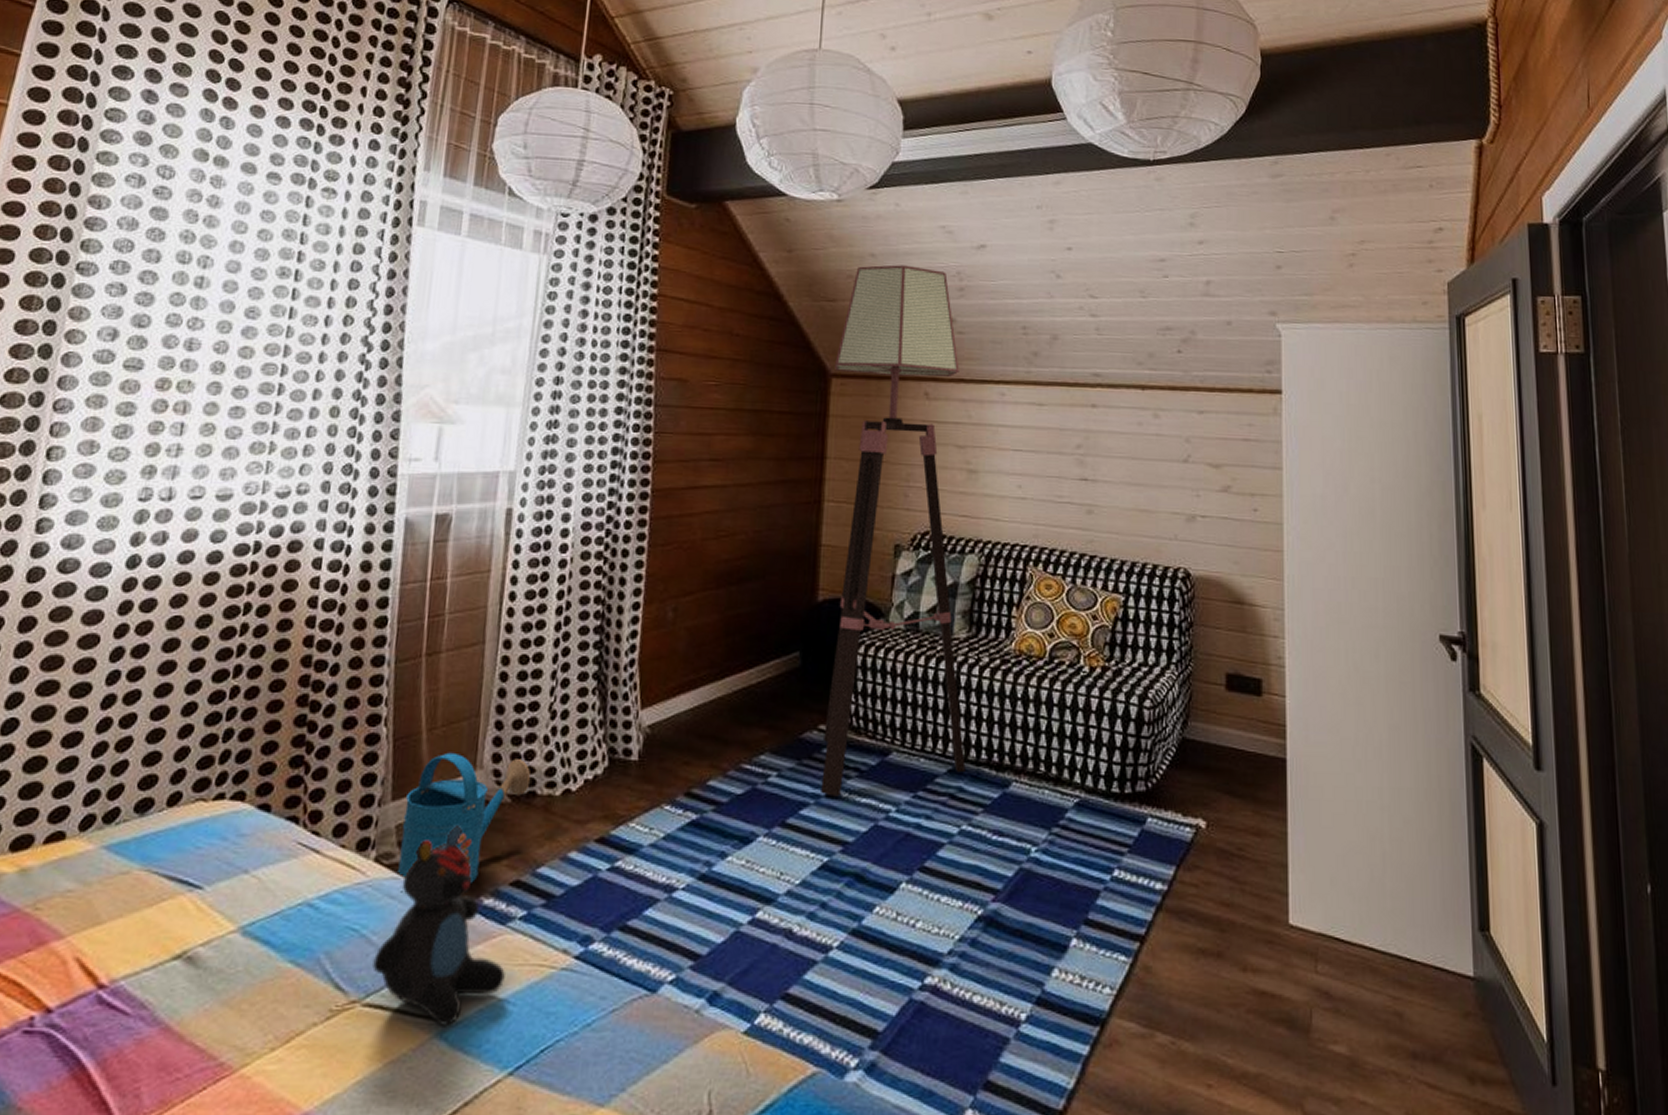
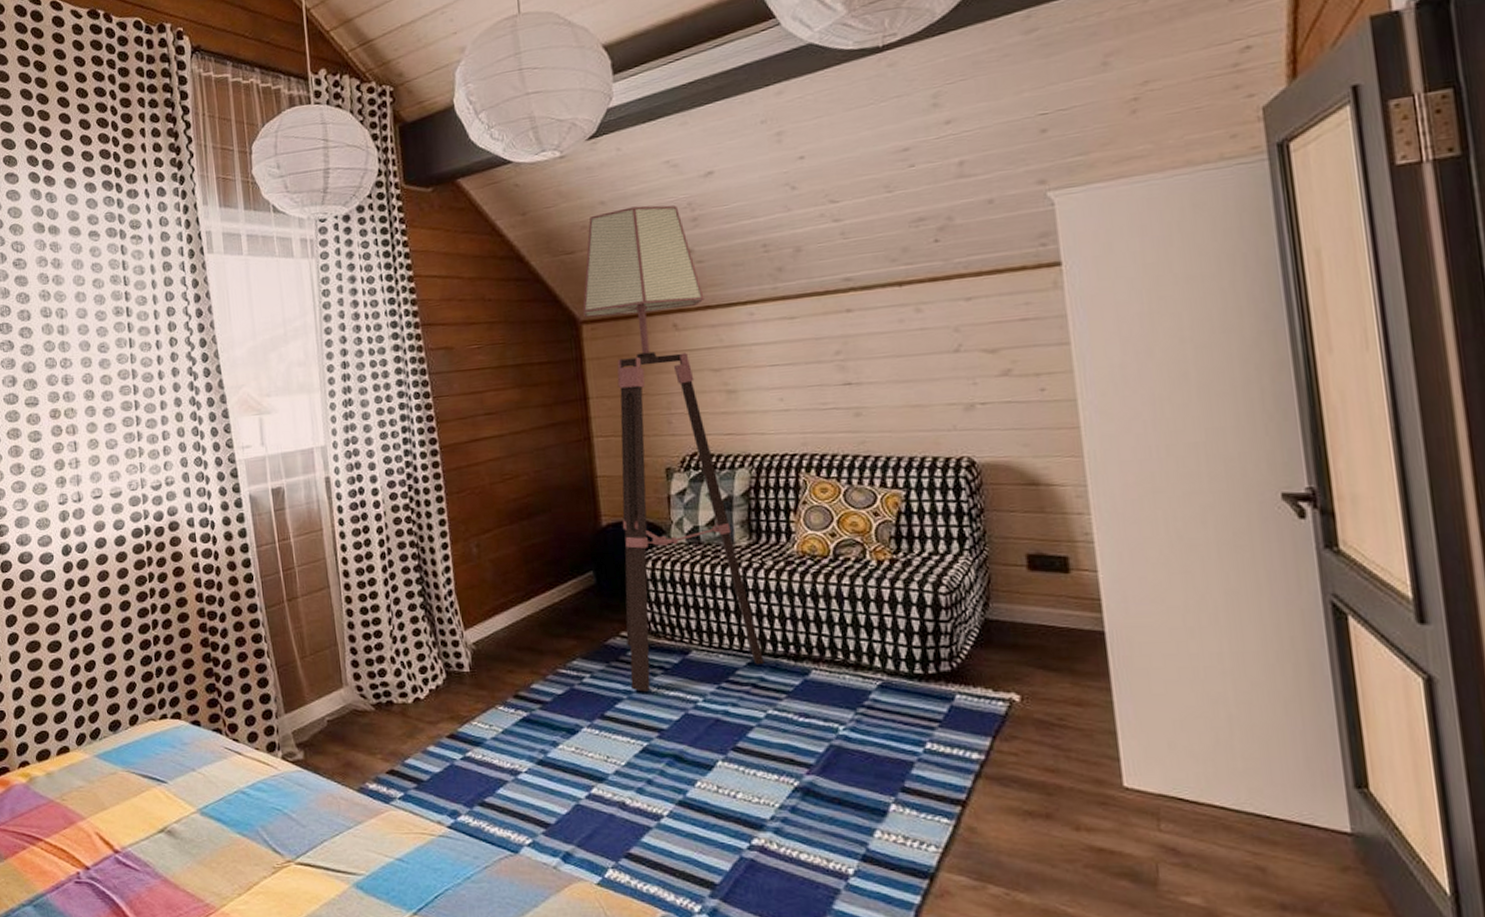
teddy bear: present [372,826,505,1025] -> none [296,730,397,878]
watering can: present [396,752,531,895] -> none [295,674,387,783]

